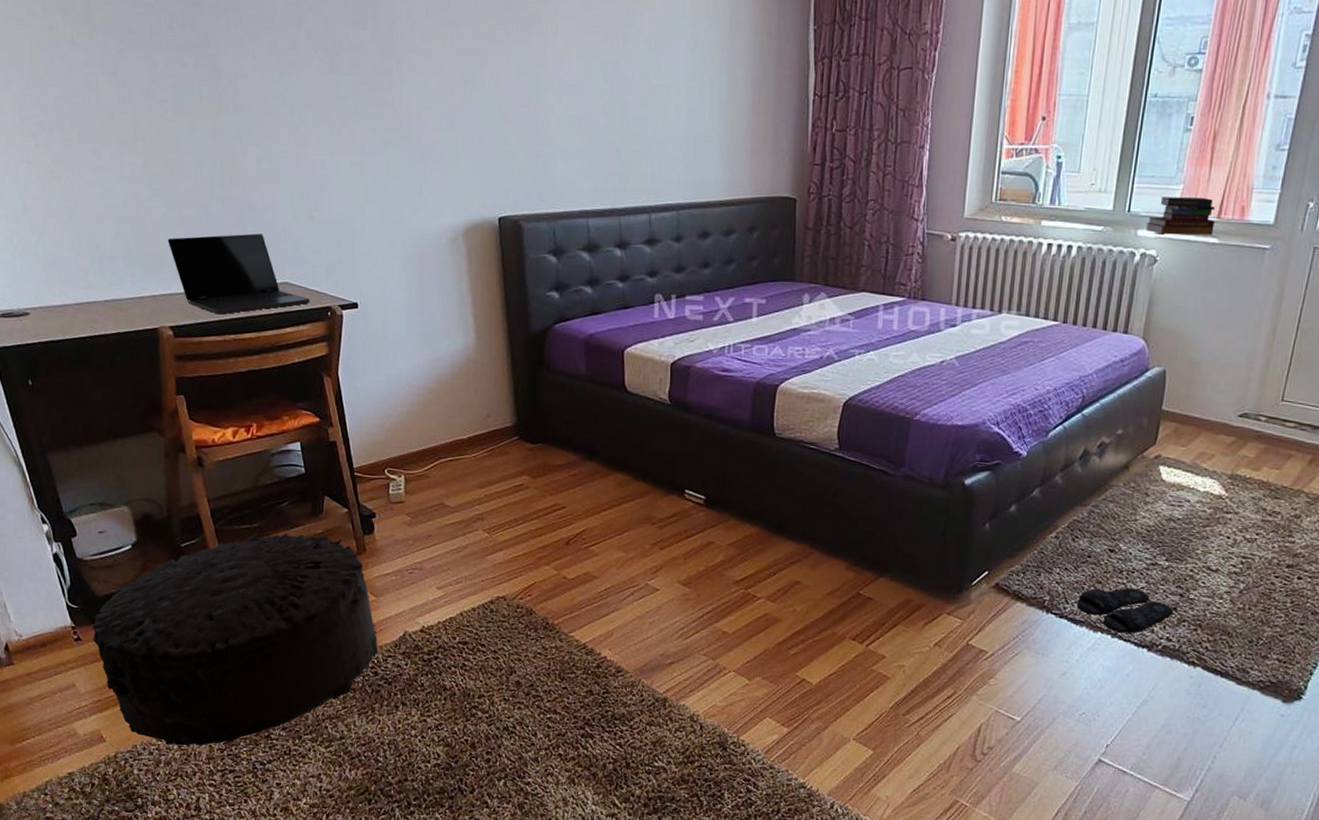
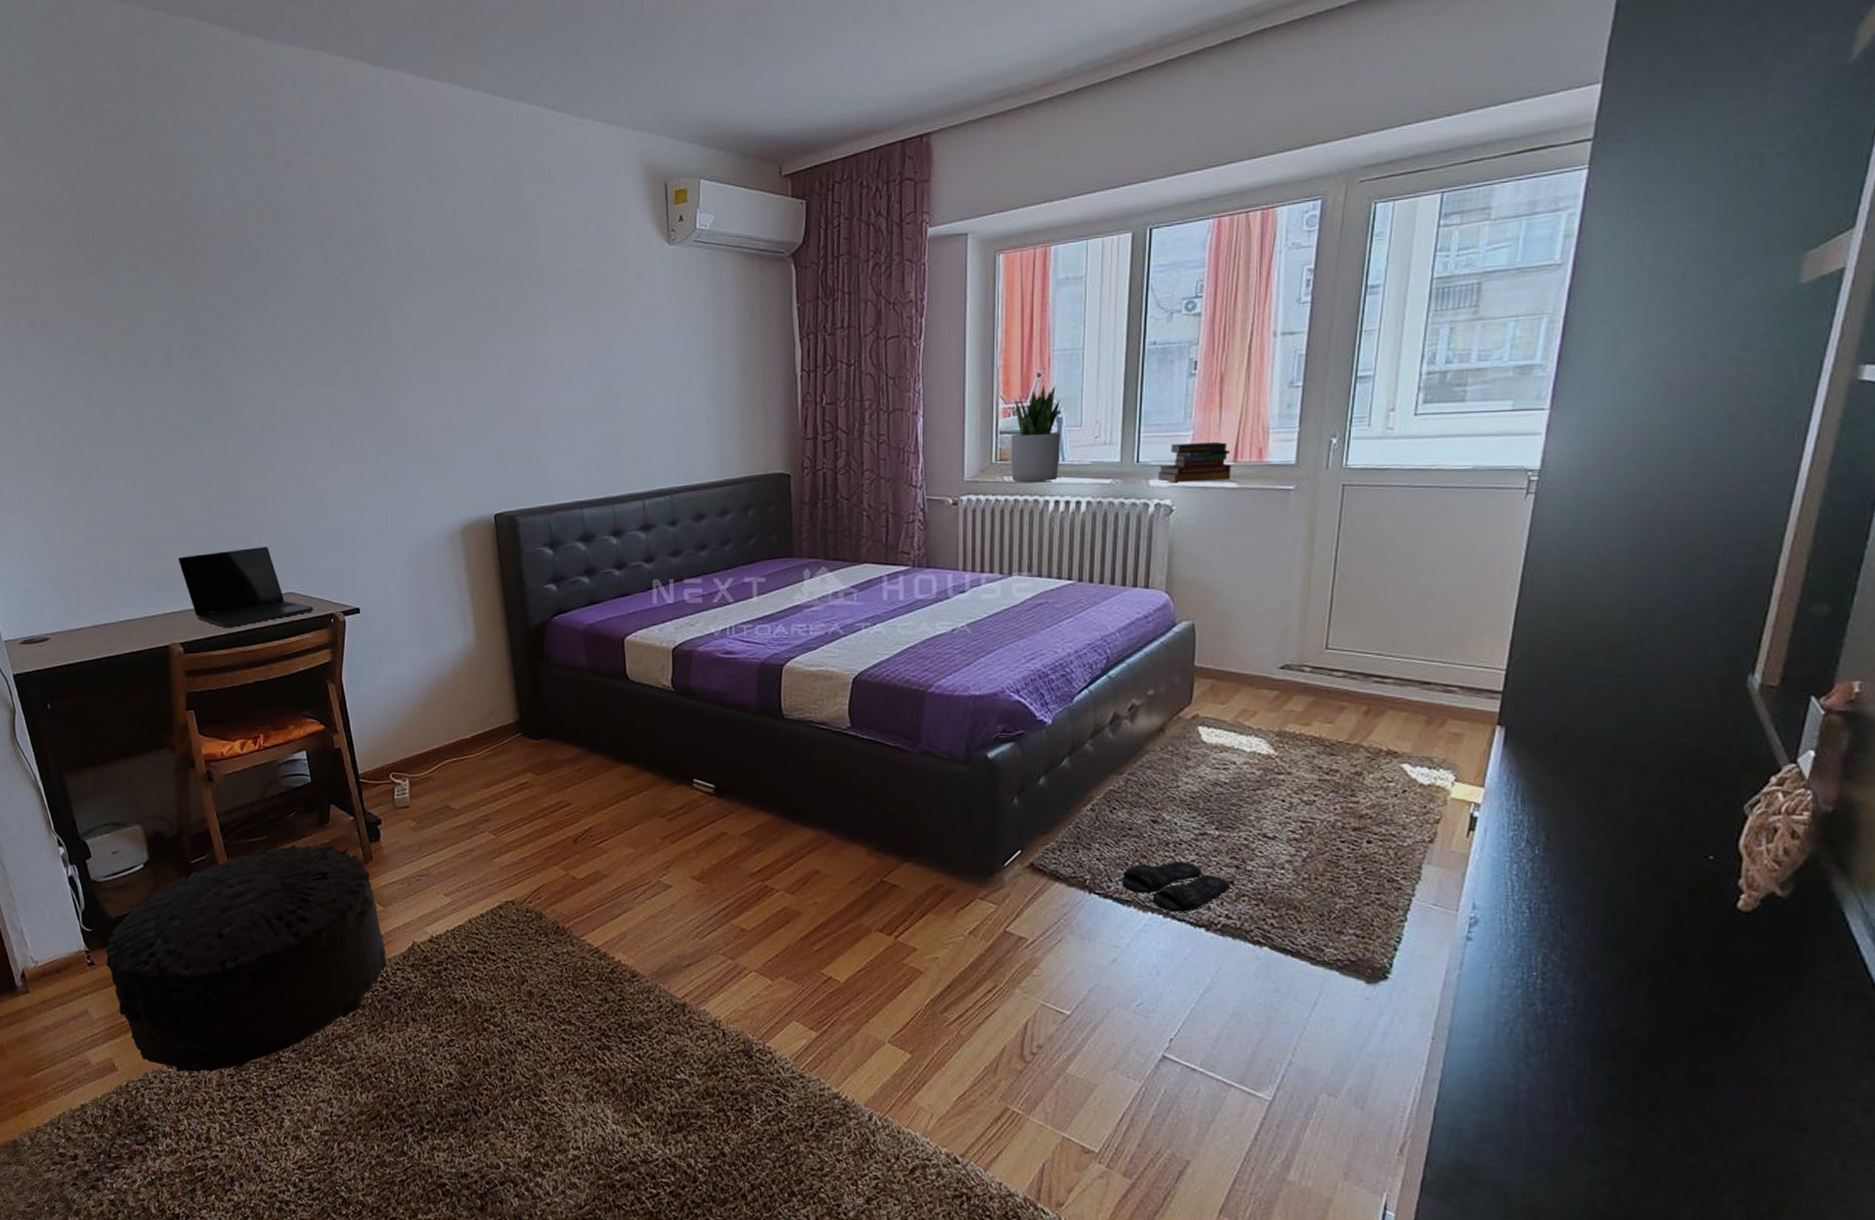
planter: none [1009,128,1063,225] -> present [1011,385,1062,483]

